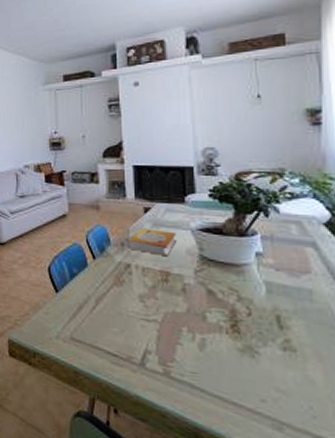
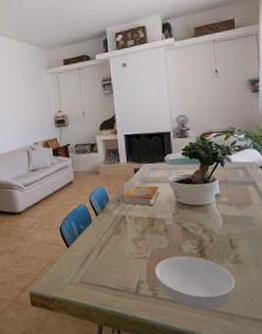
serving bowl: none [168,326,285,409] -> present [155,256,235,310]

